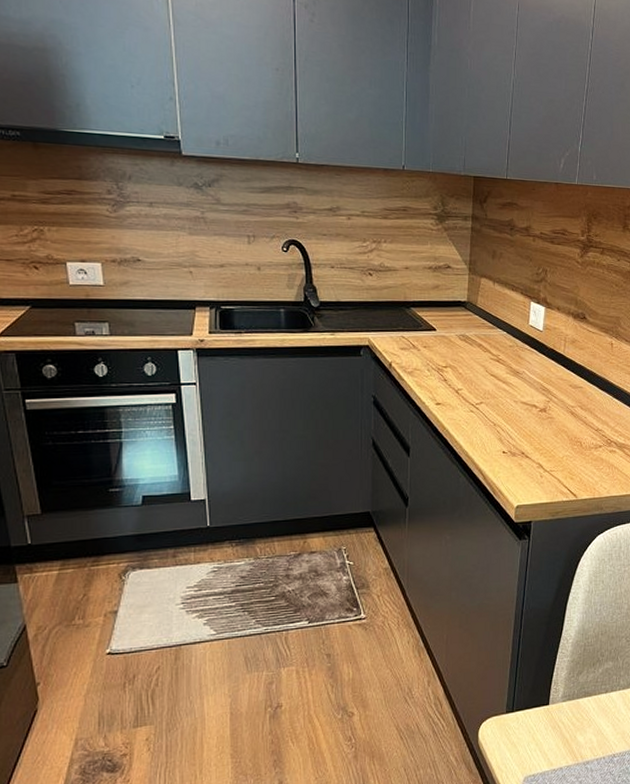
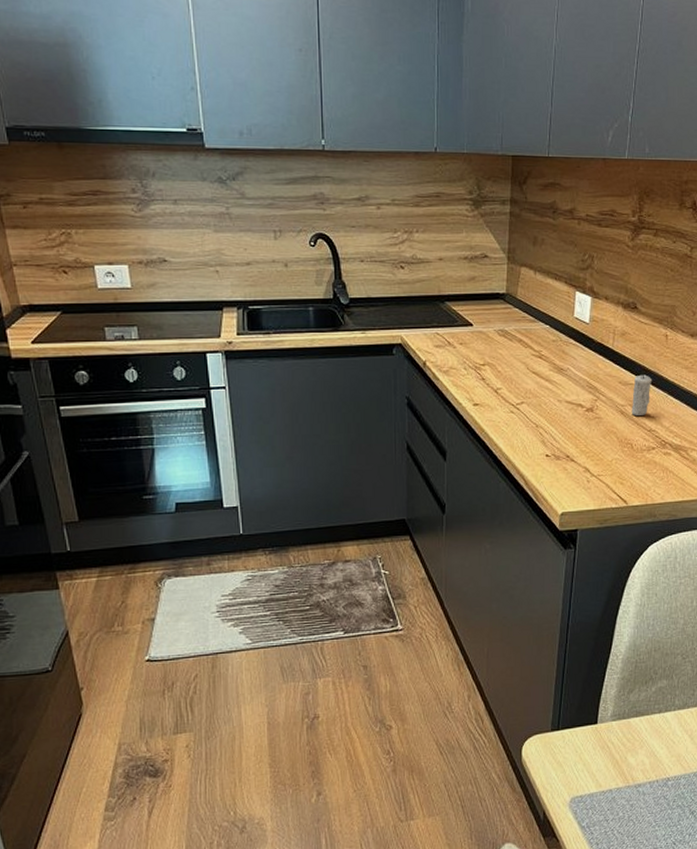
candle: none [580,375,600,416] -> present [631,371,653,415]

